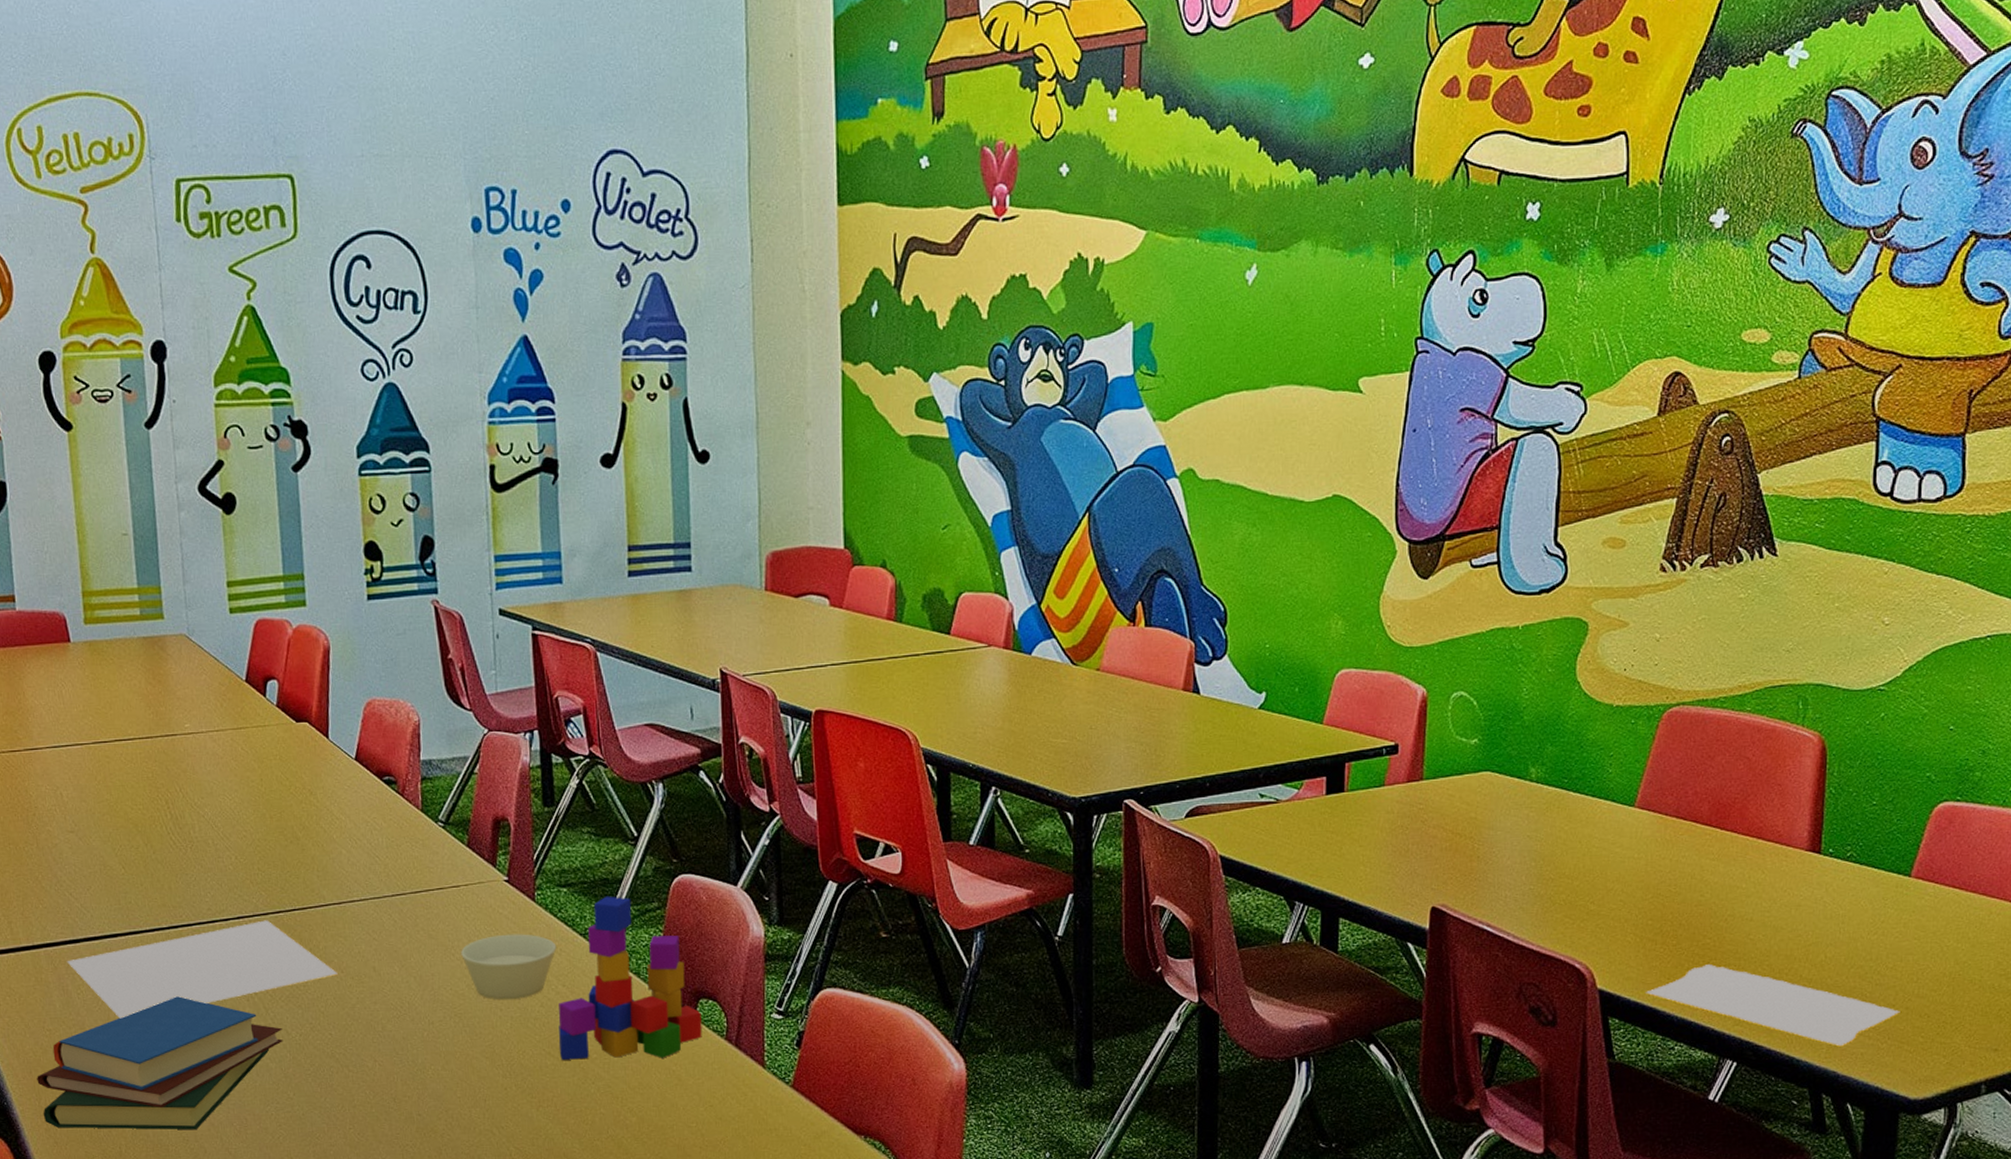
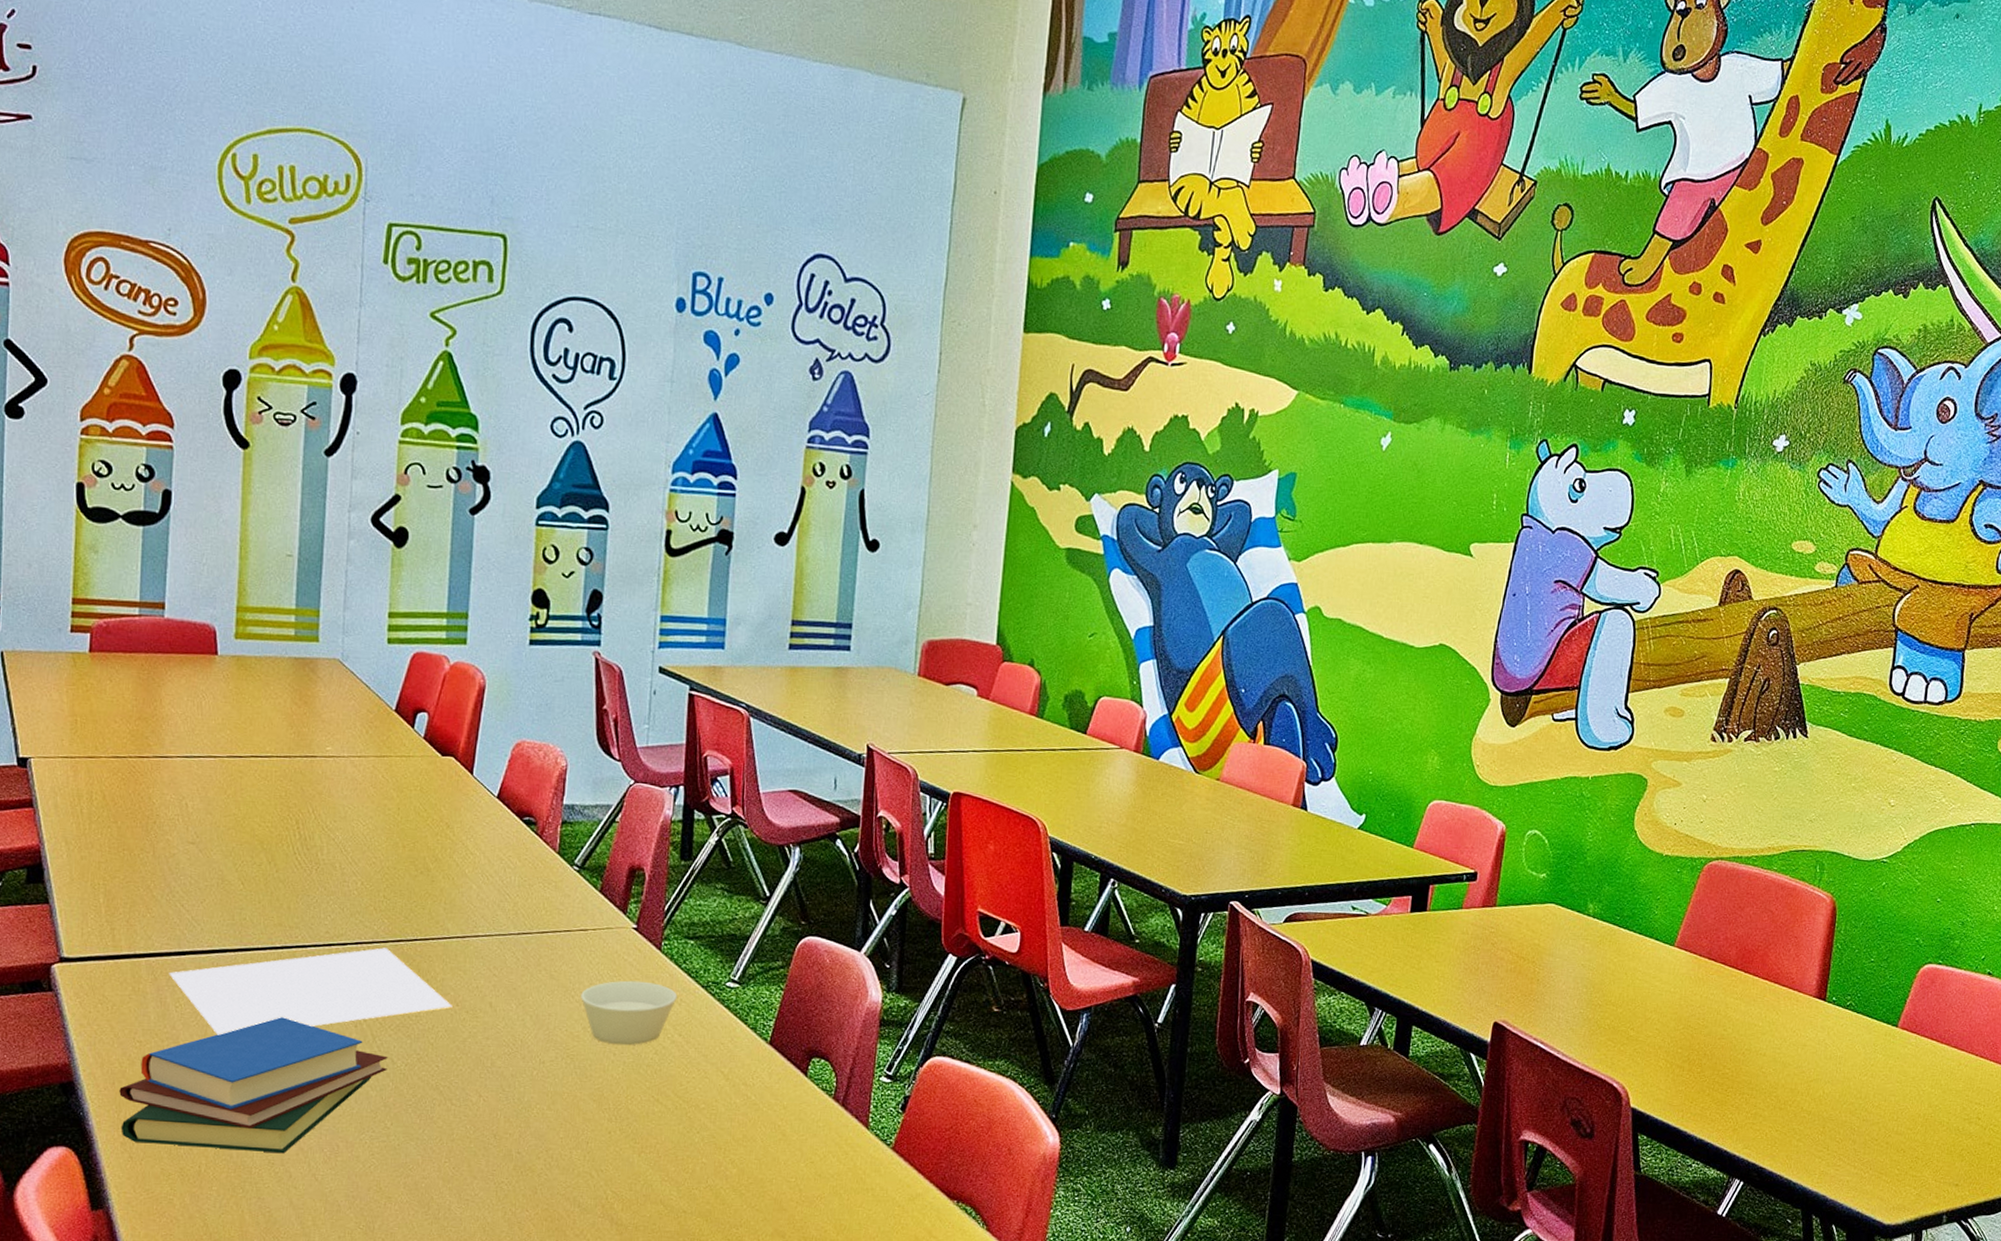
toy blocks: present [558,896,702,1060] -> none [668,951,812,1113]
paper sheet: present [1646,964,1900,1047] -> none [1672,1092,1881,1174]

